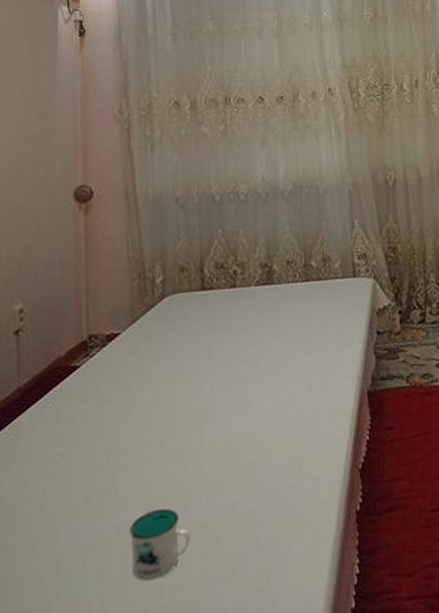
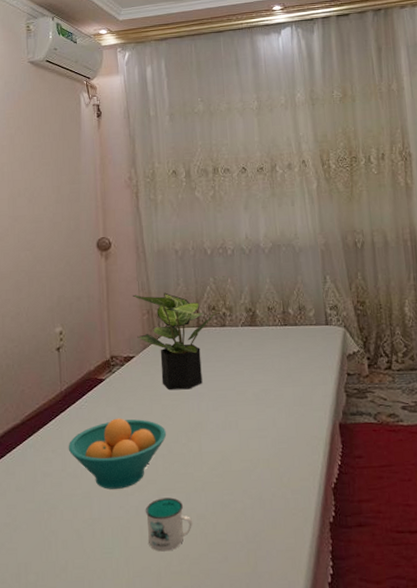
fruit bowl: none [26,412,160,510] -> present [68,418,167,489]
potted plant: none [120,250,227,372] -> present [133,292,218,391]

